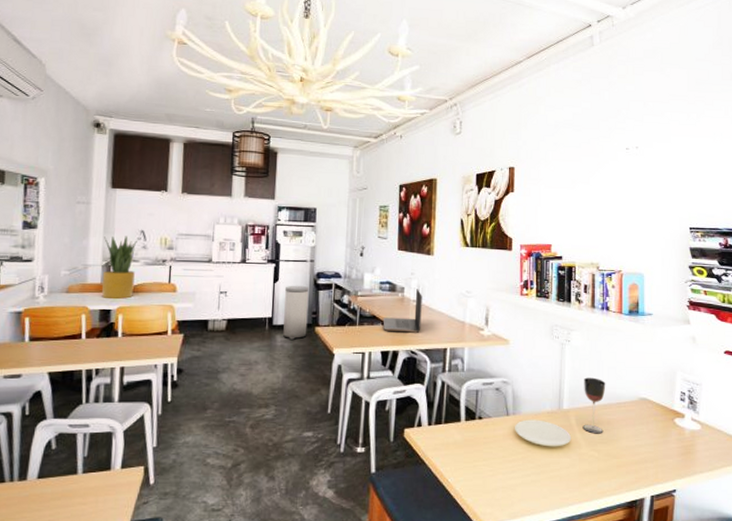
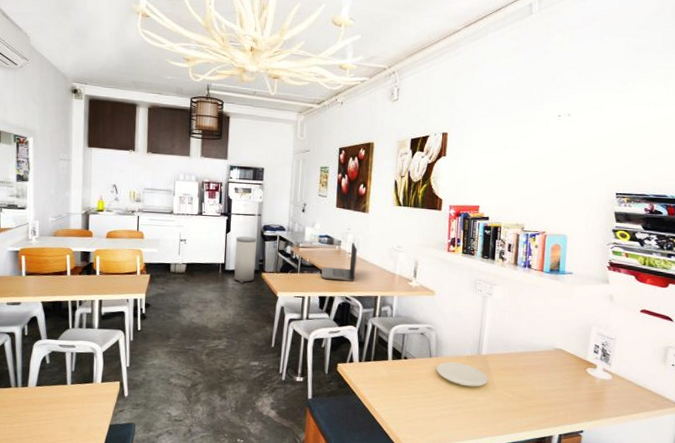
planter: present [101,236,139,299] -> none [82,189,112,243]
wineglass: present [582,377,606,434] -> none [499,327,524,378]

